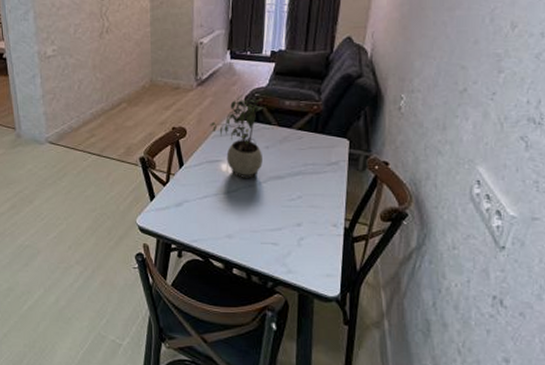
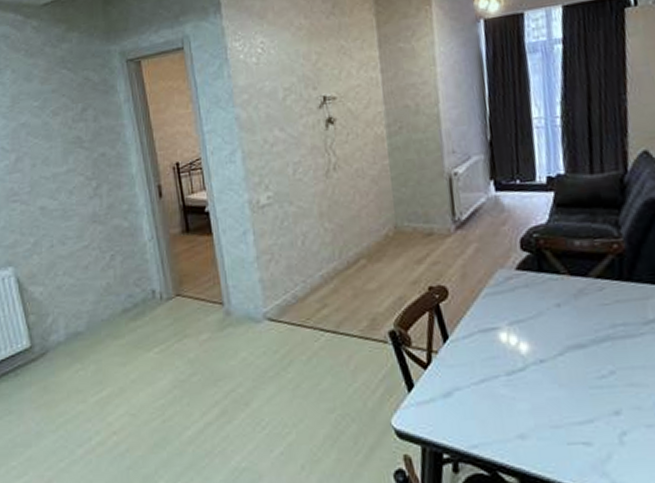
potted plant: present [210,95,264,178] -> none [478,236,555,351]

